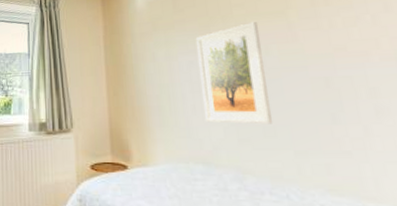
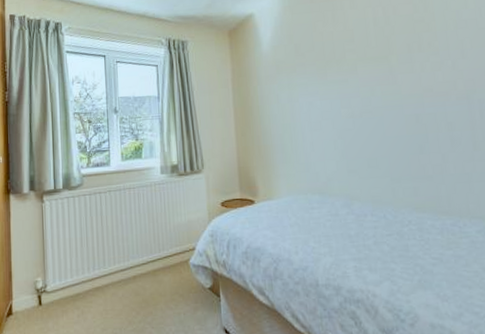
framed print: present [195,21,274,125] -> none [314,65,376,157]

